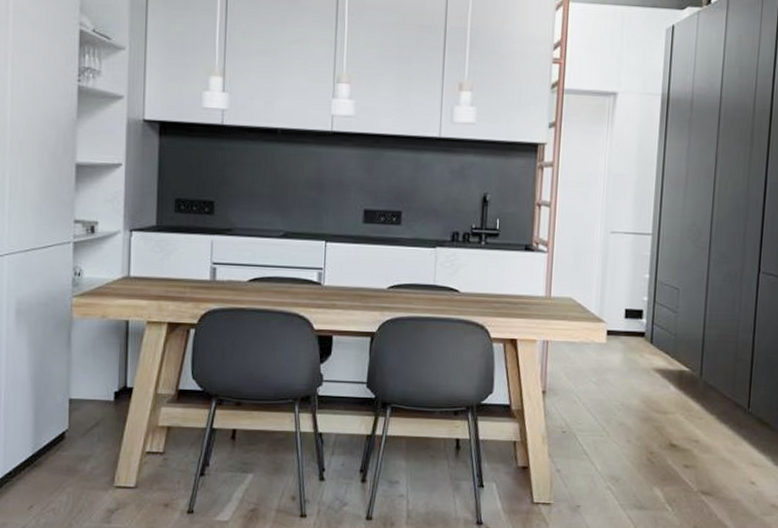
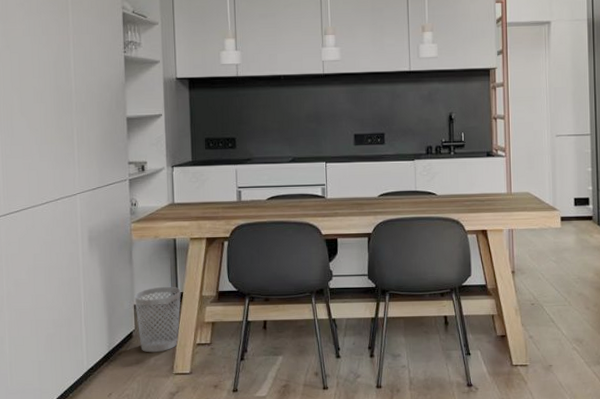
wastebasket: none [70,378,130,459] -> present [134,286,181,353]

